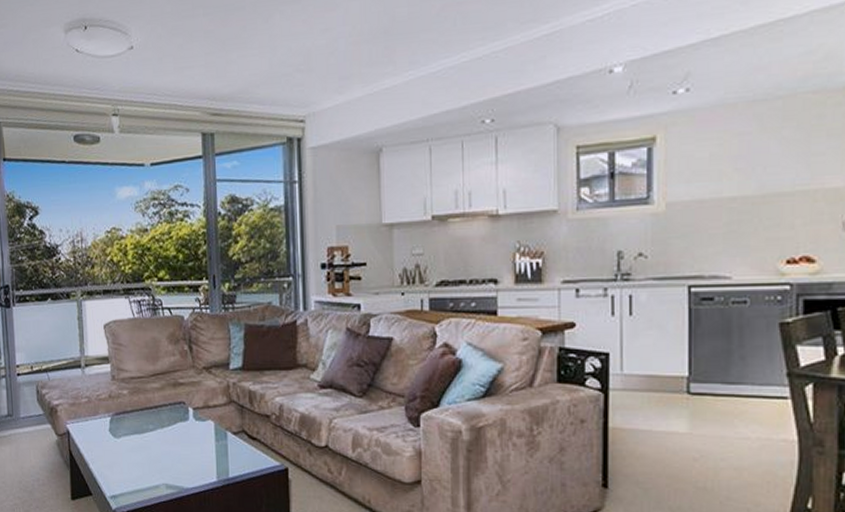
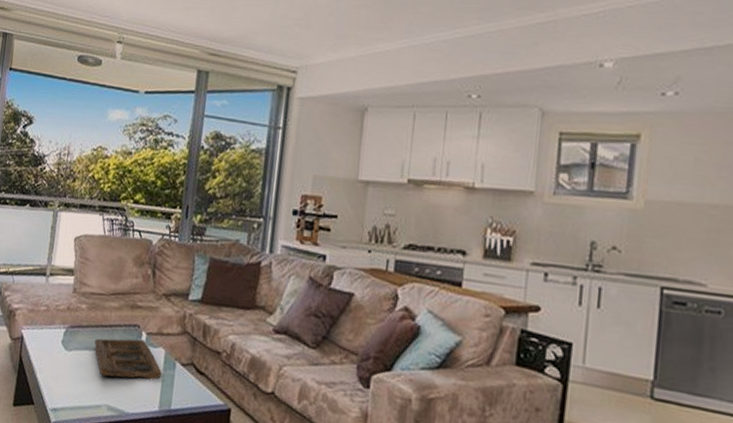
decorative tray: none [142,415,215,457] -> present [94,338,162,380]

